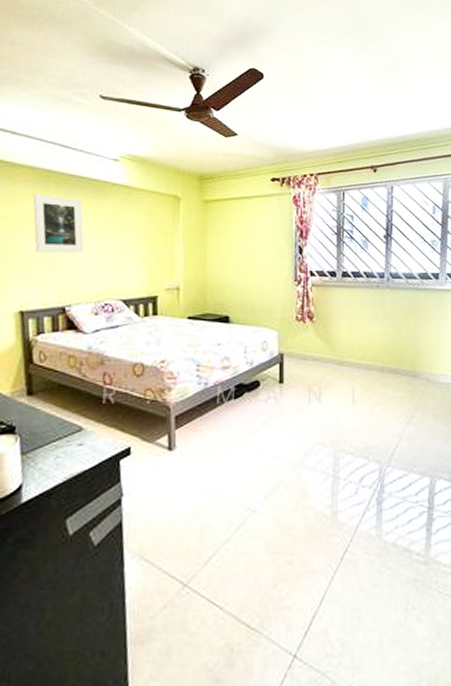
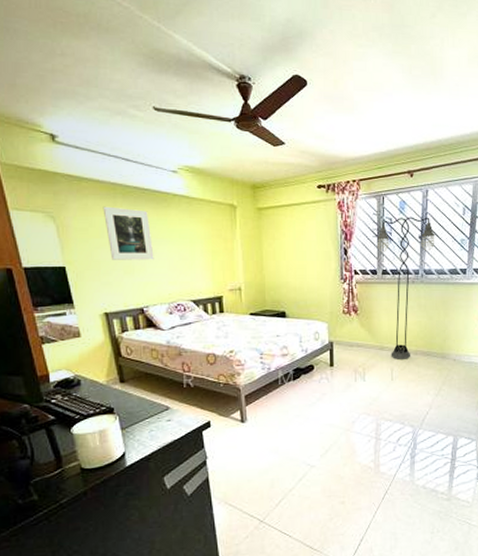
floor lamp: none [337,214,402,377] -> present [377,217,435,359]

